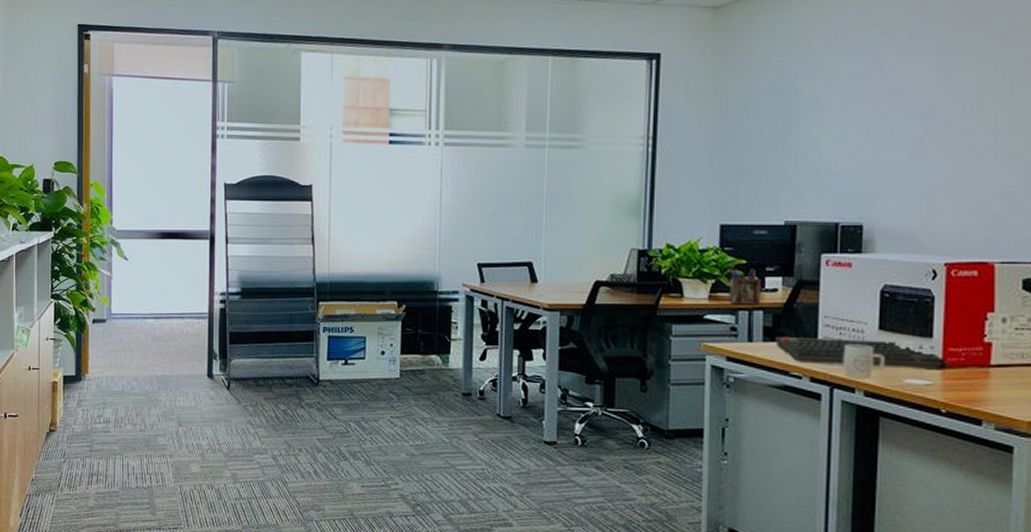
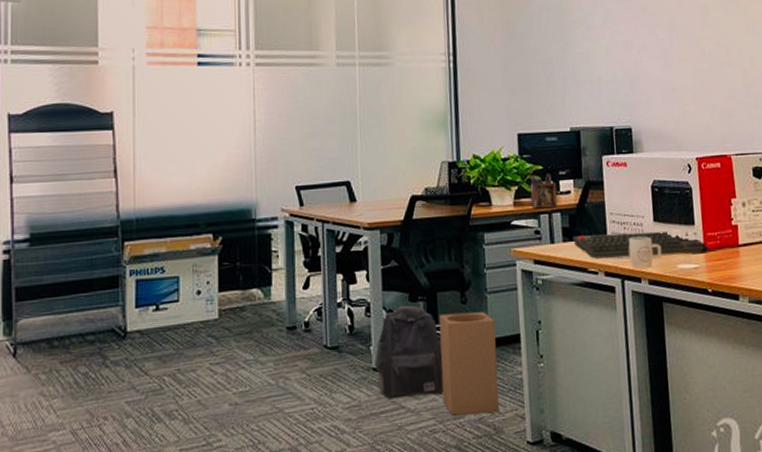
backpack: none [545,386,617,475] -> present [374,305,444,399]
trash bin: none [613,399,677,501] -> present [439,311,499,416]

